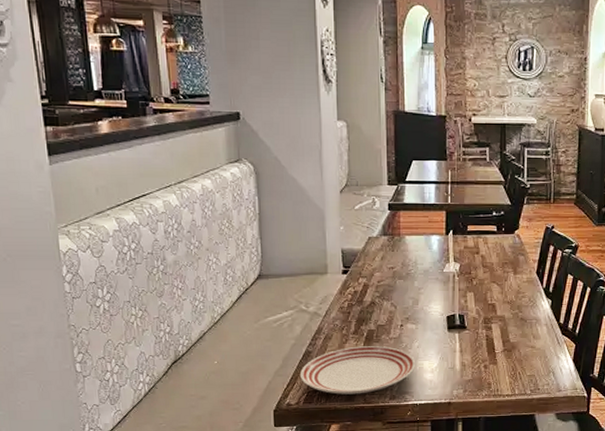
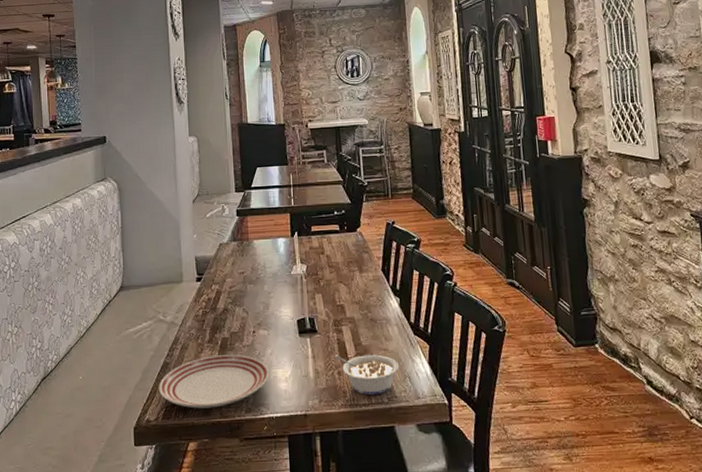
legume: none [483,350,544,386] -> present [335,354,399,395]

